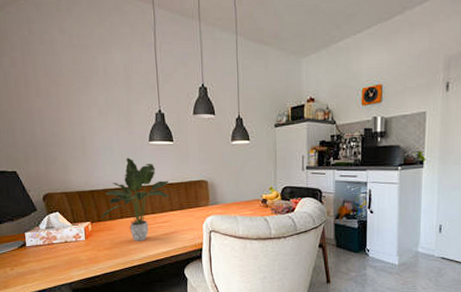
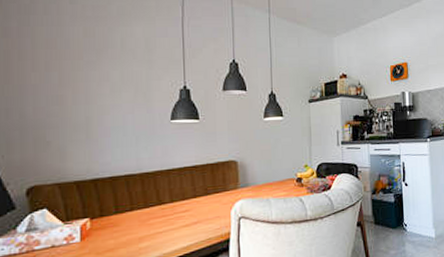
potted plant: present [101,157,170,241] -> none [105,138,193,237]

